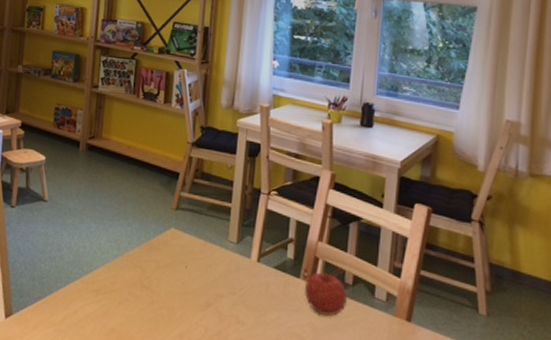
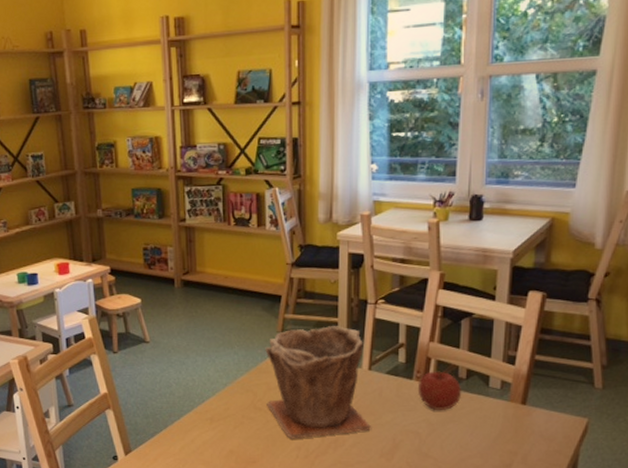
plant pot: none [154,208,257,328] -> present [265,326,372,439]

